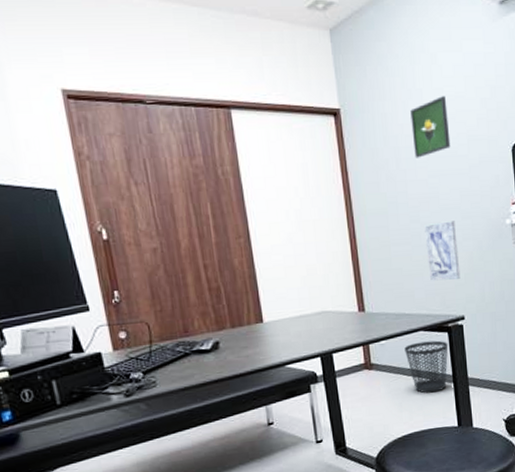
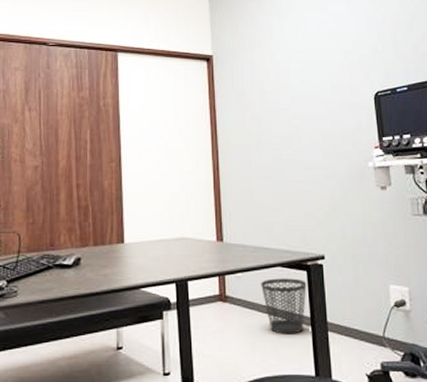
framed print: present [410,96,451,158] -> none [277,48,314,101]
wall art: present [424,221,461,281] -> none [286,160,321,218]

